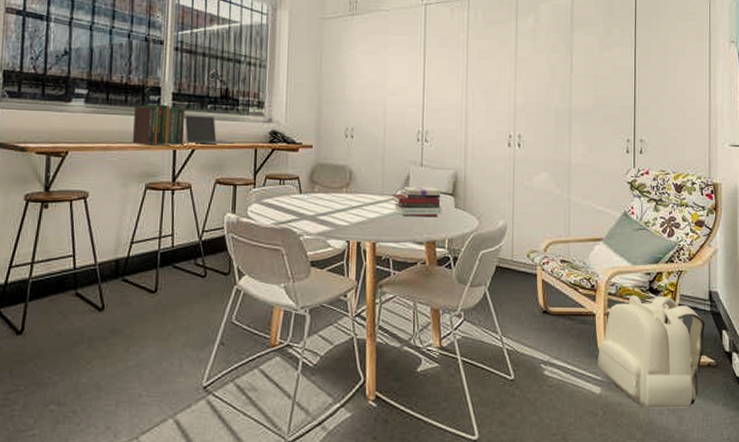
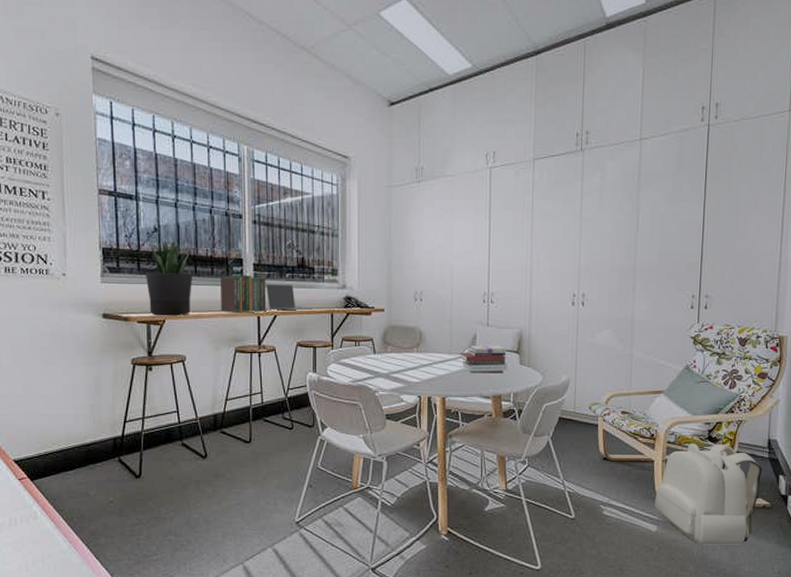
planter: none [50,59,104,147] -> present [146,235,193,315]

